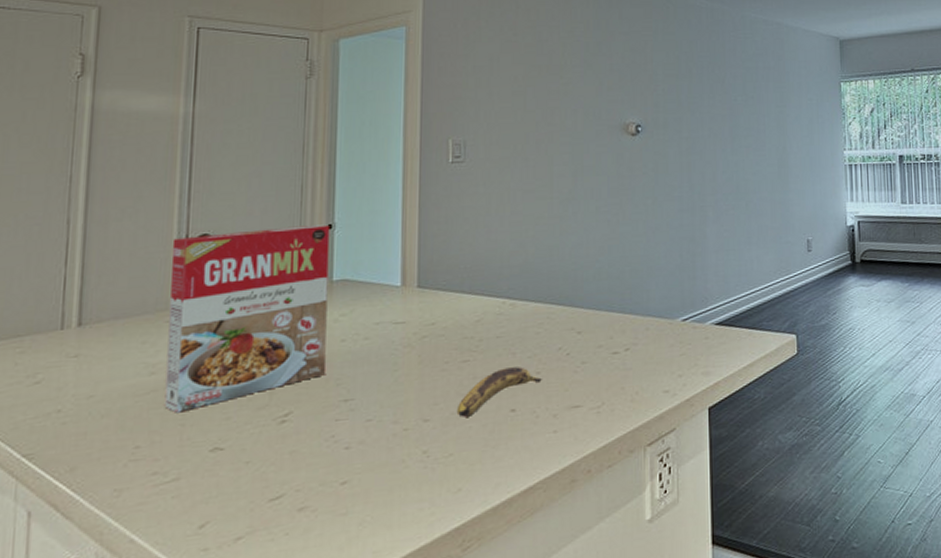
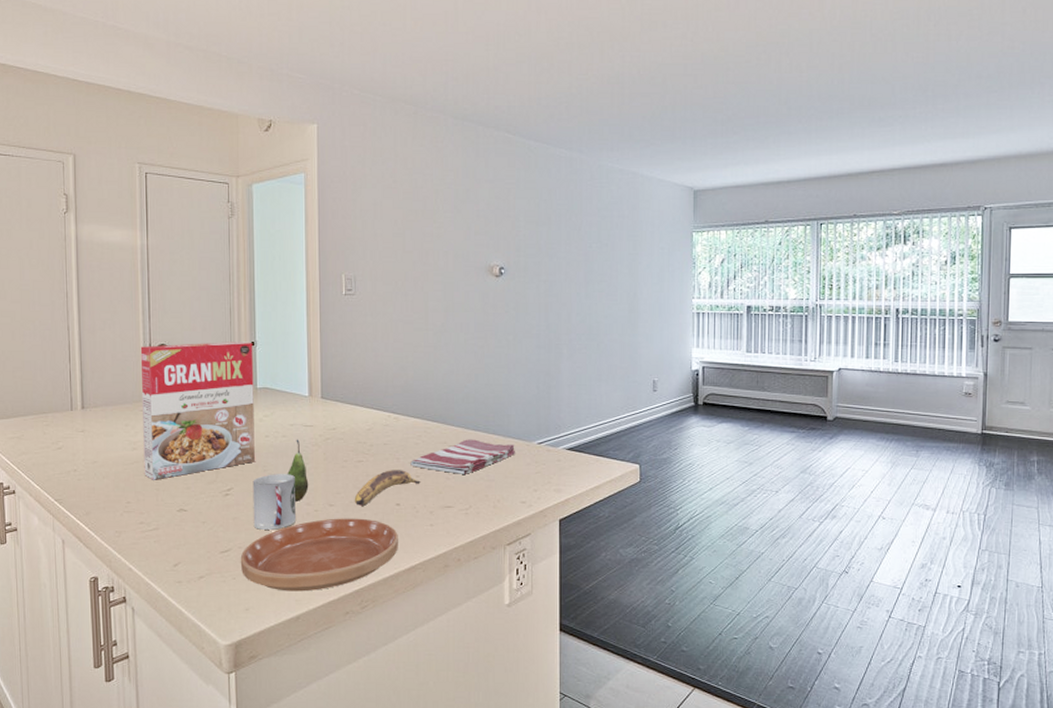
saucer: none [297,432,513,542] -> present [240,518,398,592]
cup: none [318,386,379,463] -> present [253,474,296,530]
fruit: none [369,340,397,421] -> present [287,439,309,501]
dish towel: none [529,321,656,366] -> present [410,439,515,475]

